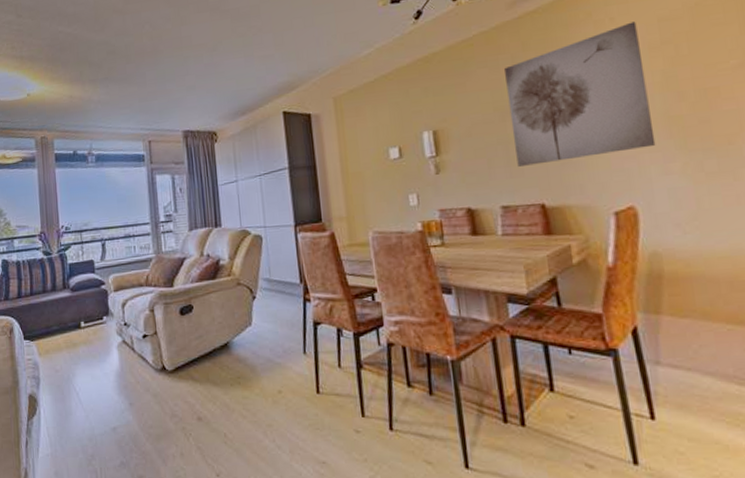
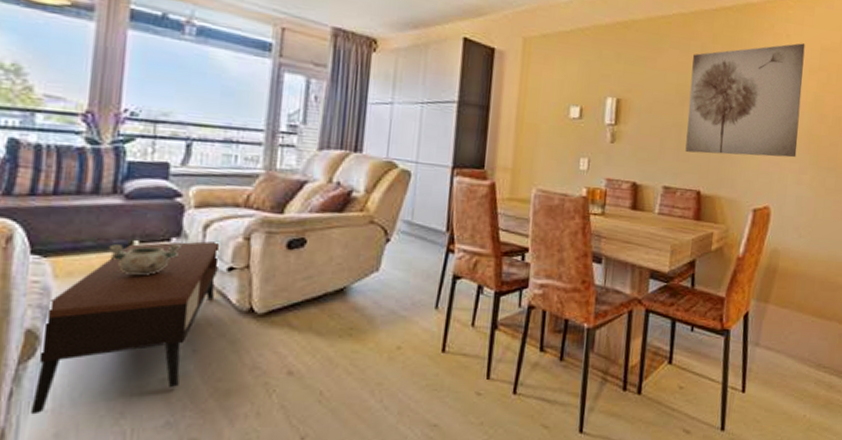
coffee table: none [38,315,138,458] -> present [29,240,219,415]
decorative bowl: none [67,320,111,349] -> present [108,243,183,276]

